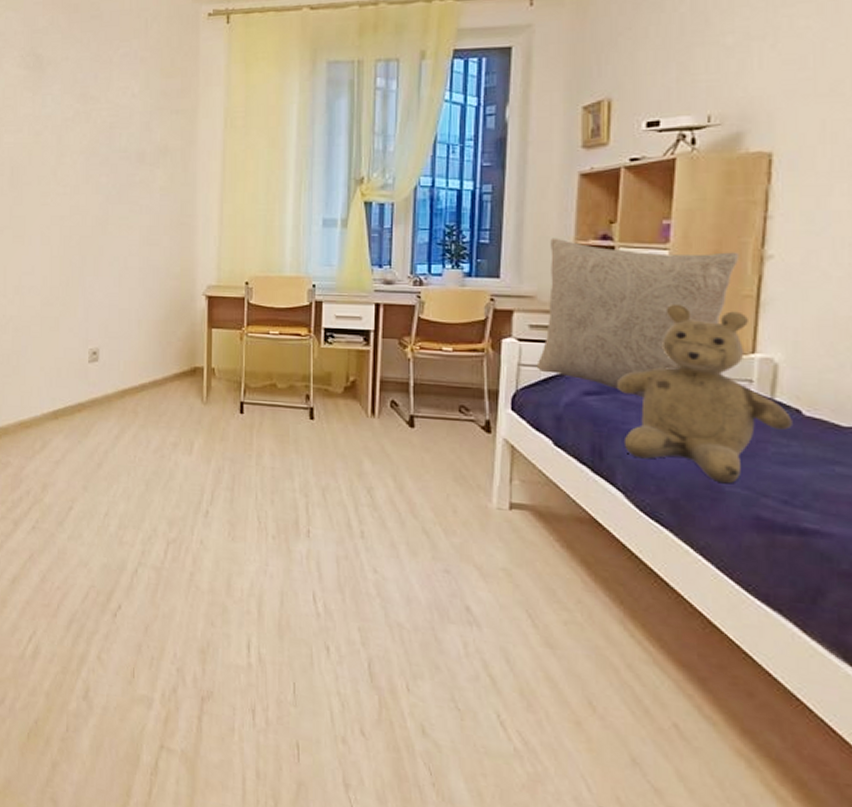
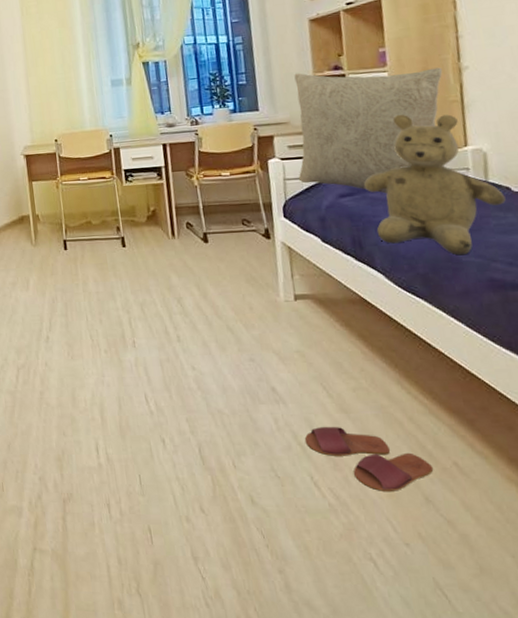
slippers: none [498,659,648,746] -> present [305,426,434,491]

